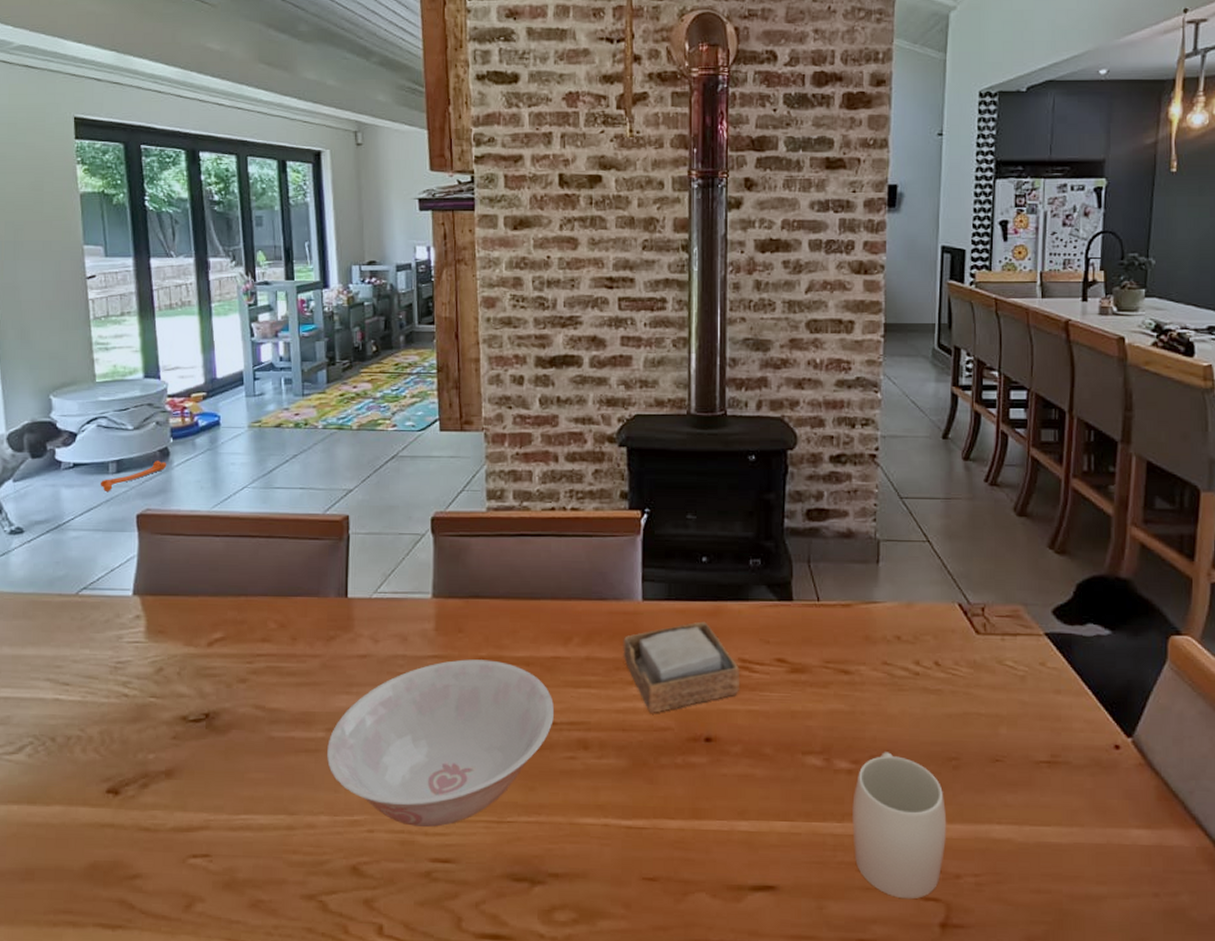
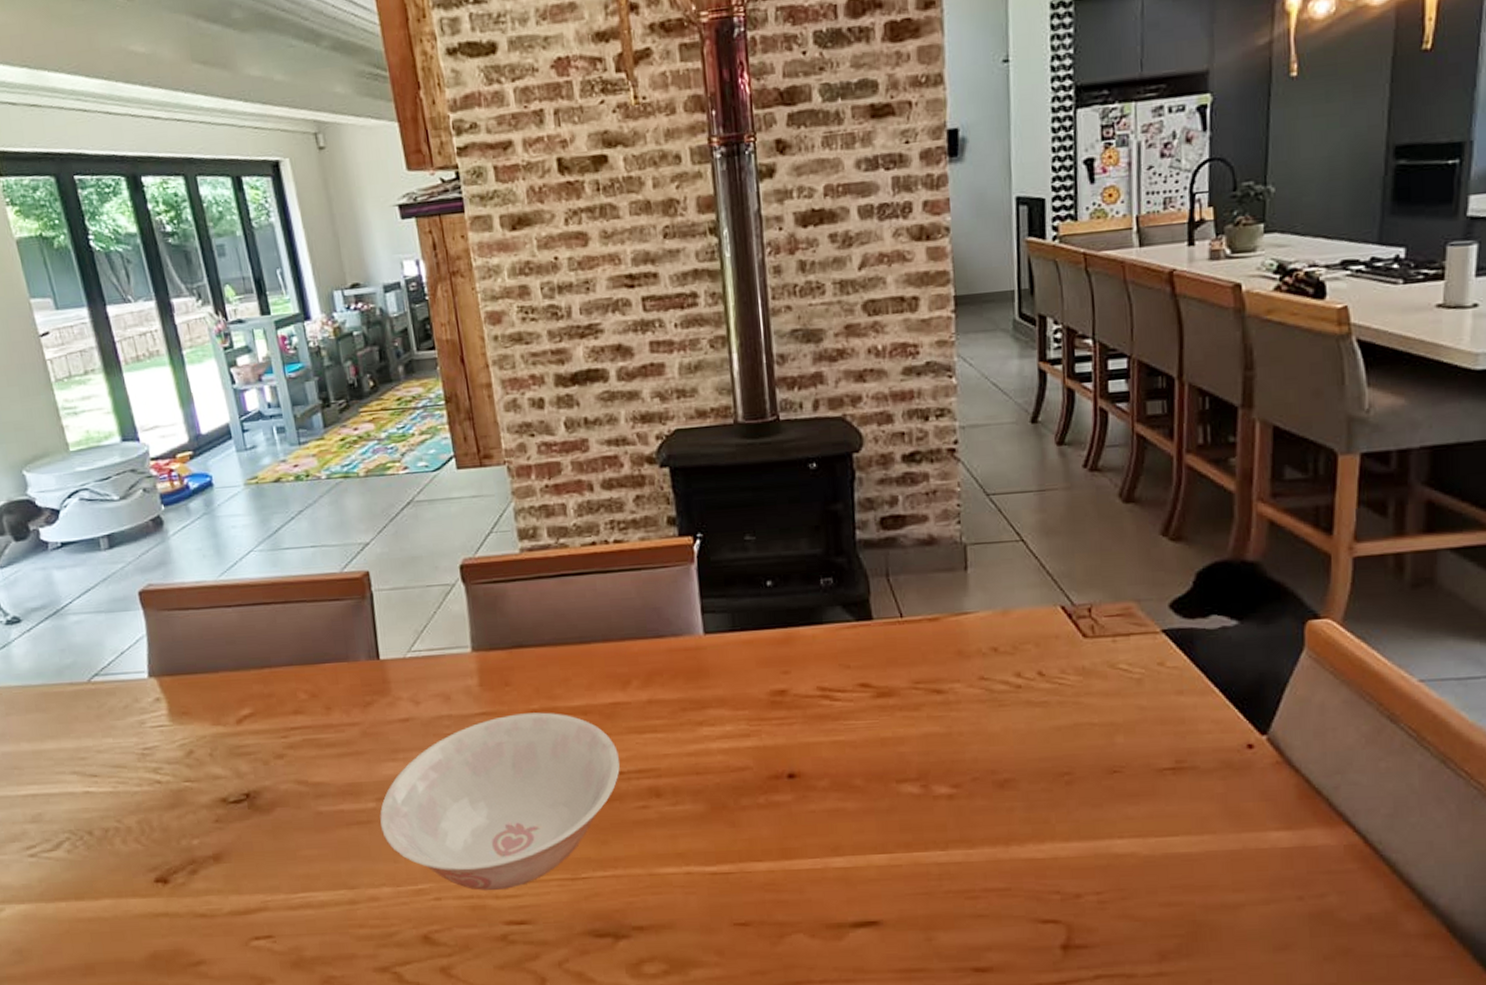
dog toy: present [100,460,167,491] -> none [93,531,163,570]
napkin holder: present [623,621,741,713] -> none [687,651,821,753]
mug: present [852,752,947,899] -> none [956,772,1063,924]

